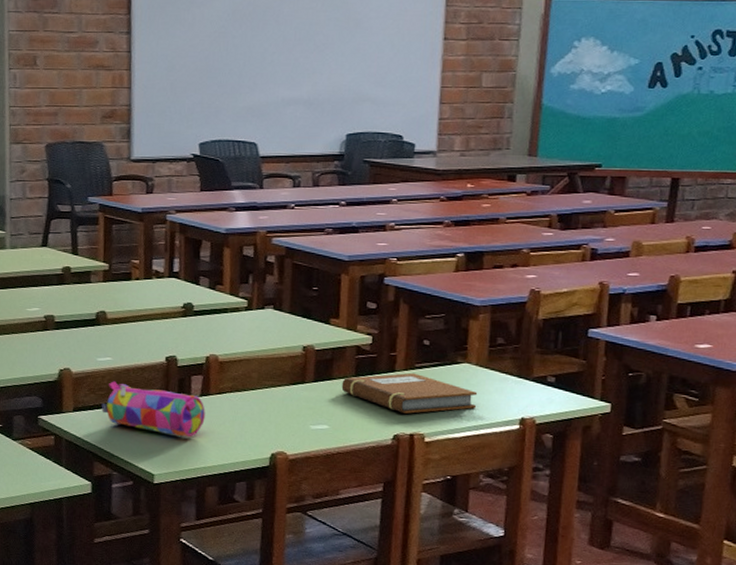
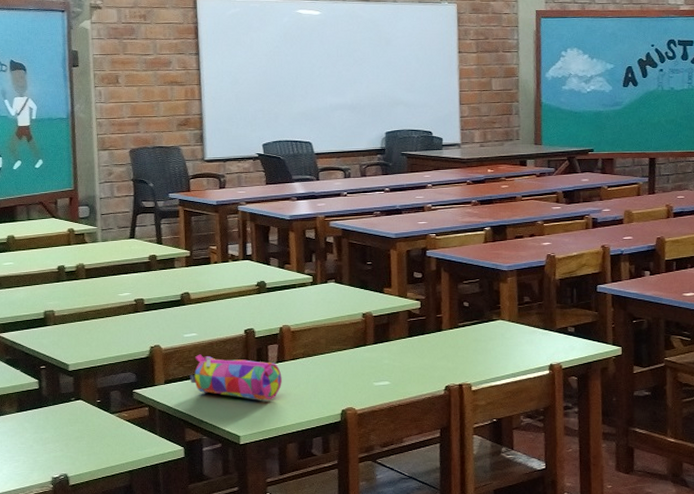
notebook: present [341,372,478,414] -> none [398,331,513,367]

